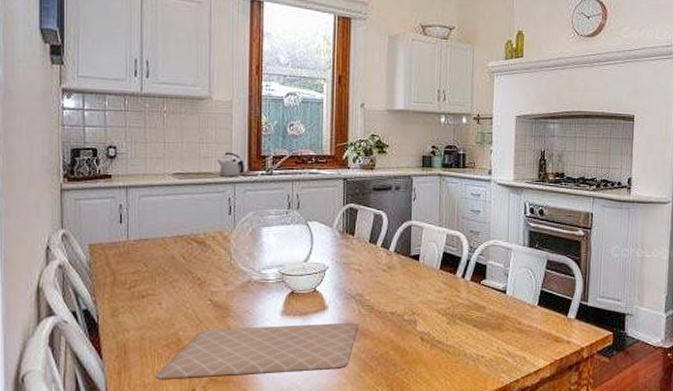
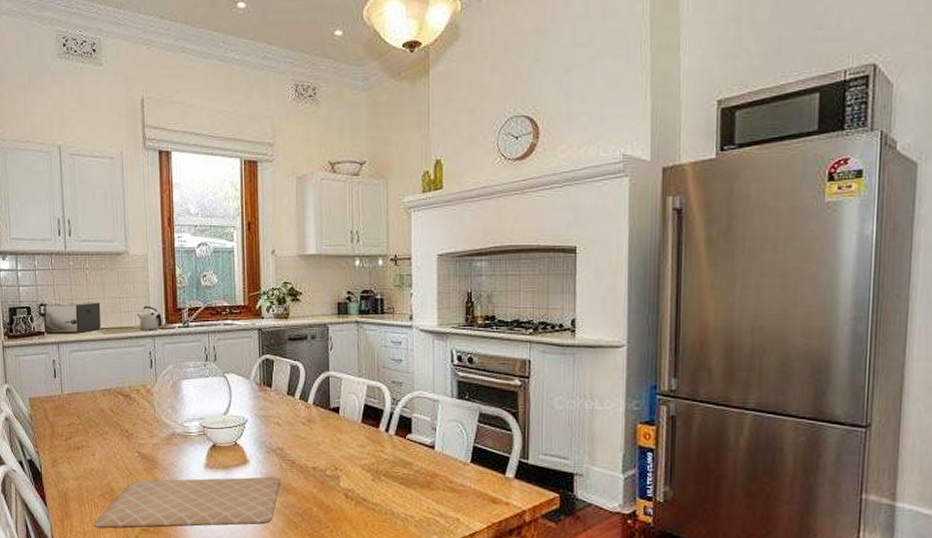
toaster: none [111,145,178,179] -> present [44,302,101,335]

